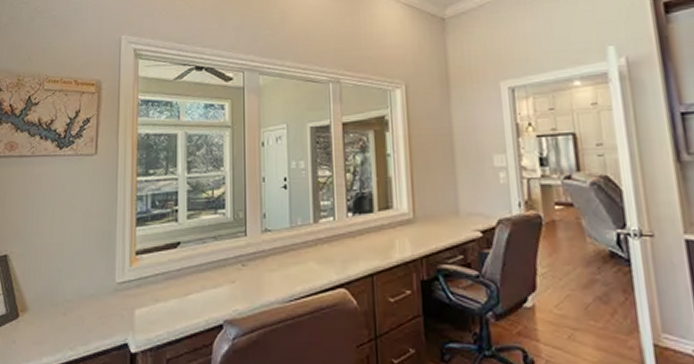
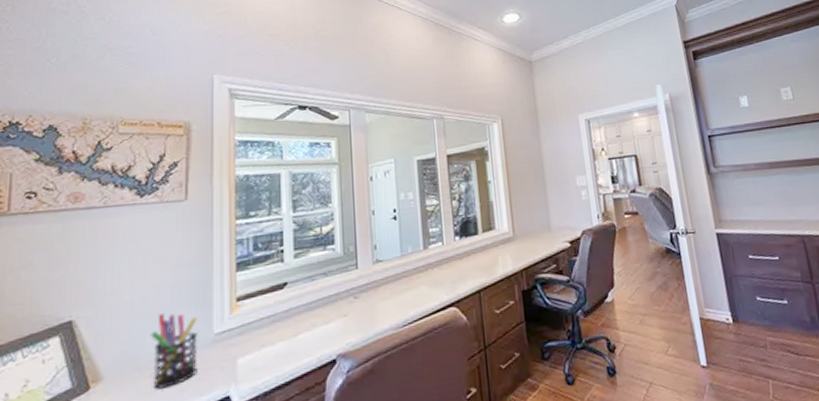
pen holder: none [65,258,103,327] -> present [150,314,198,390]

